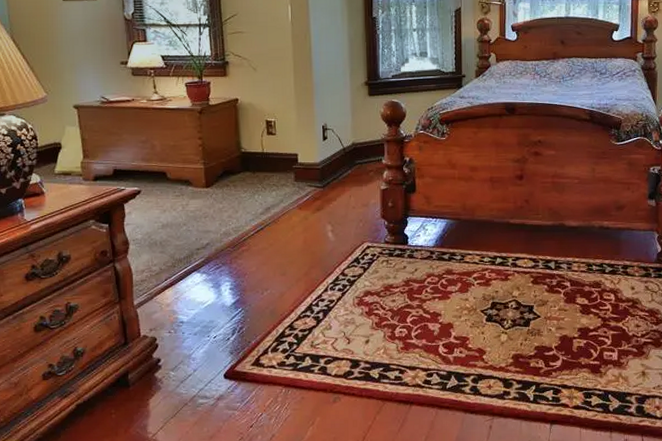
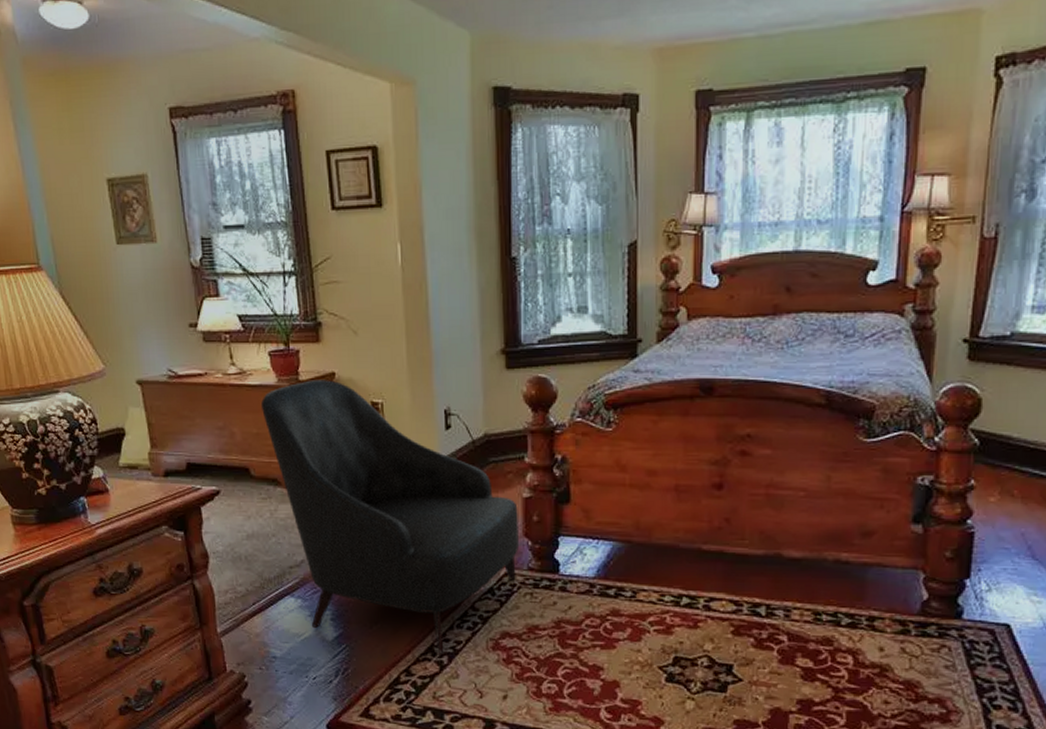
armchair: none [178,104,378,311] -> present [261,380,519,654]

